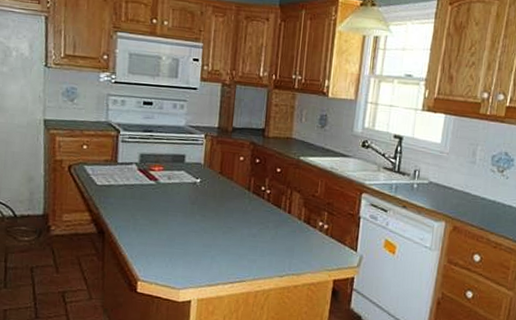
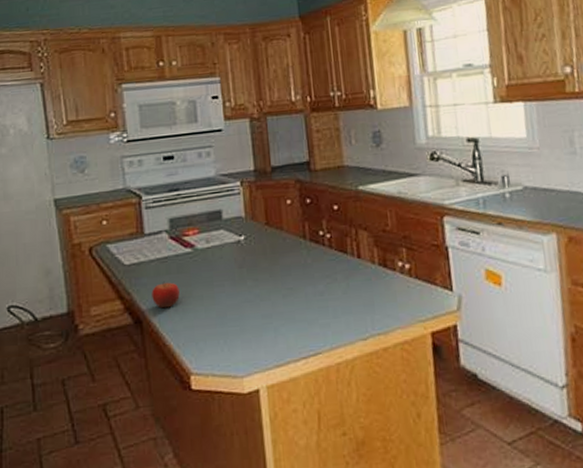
fruit: none [116,204,140,226] -> present [152,281,180,309]

